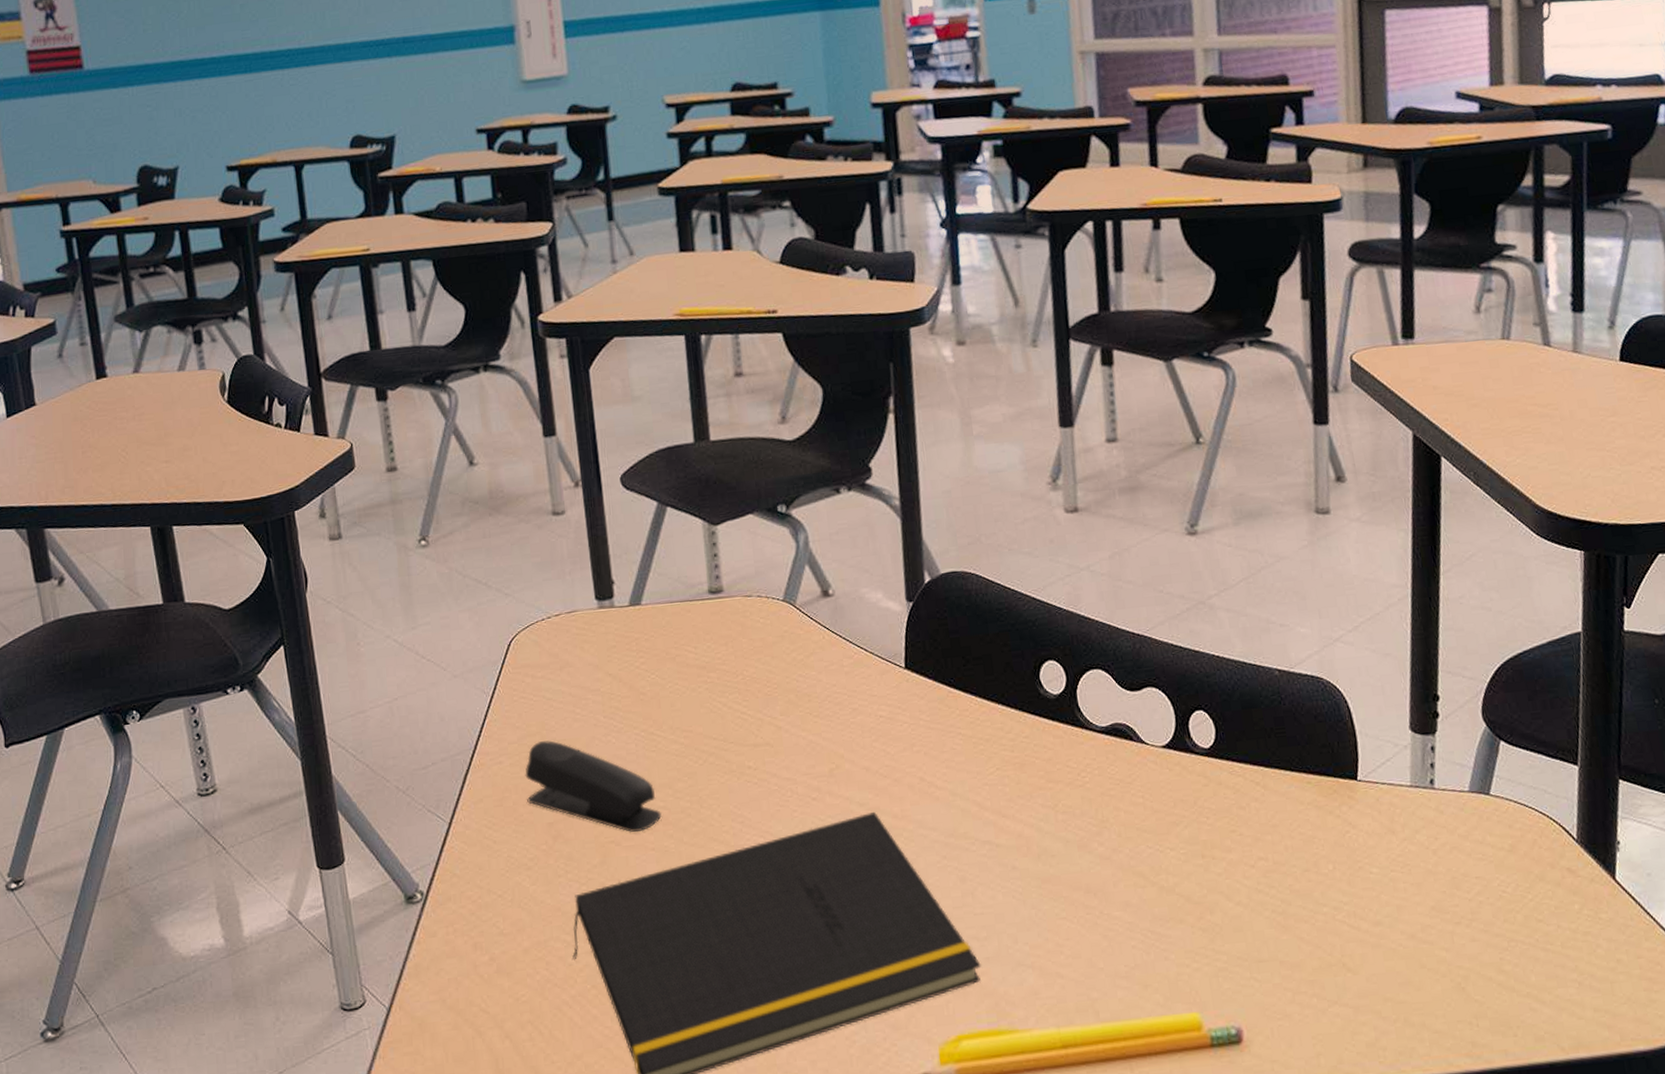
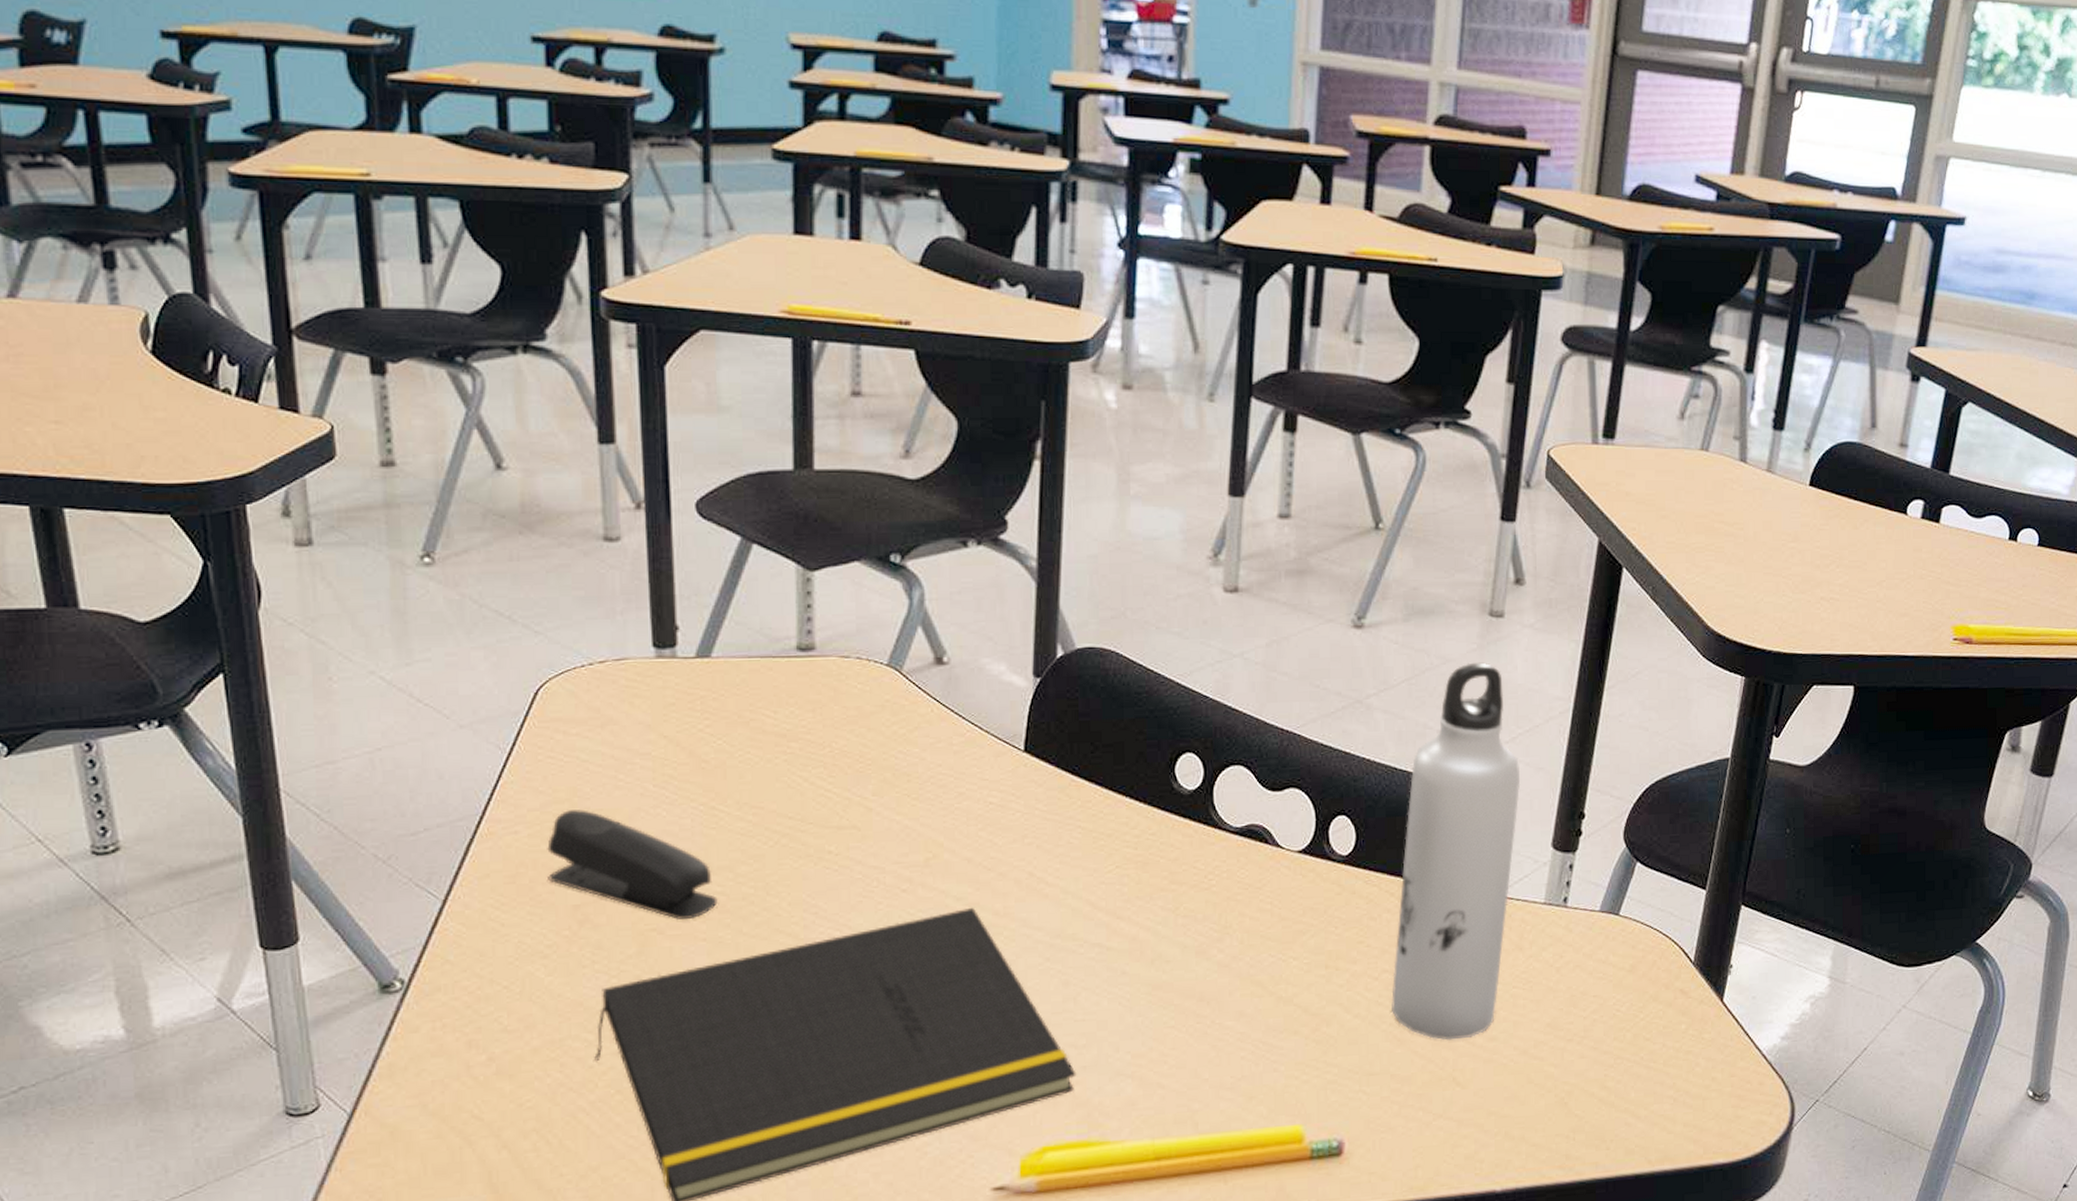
water bottle: none [1260,557,1377,926] -> present [1391,662,1521,1041]

